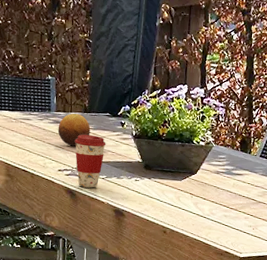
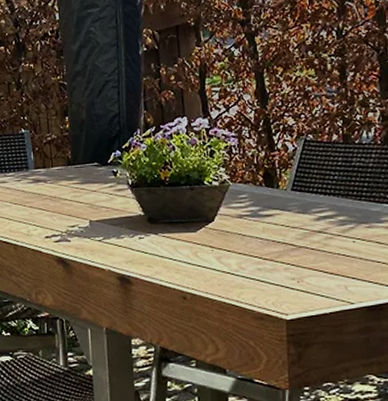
fruit: present [57,113,91,146] -> none [39,167,78,207]
coffee cup: present [74,134,106,188] -> none [60,191,98,254]

